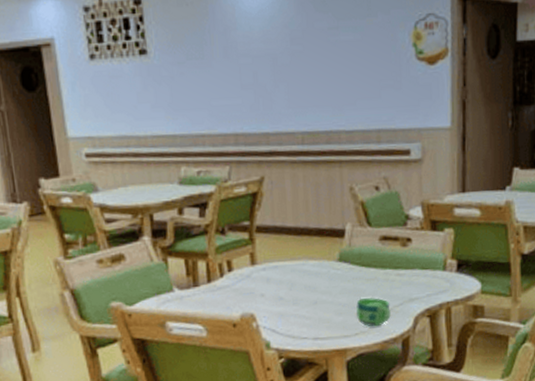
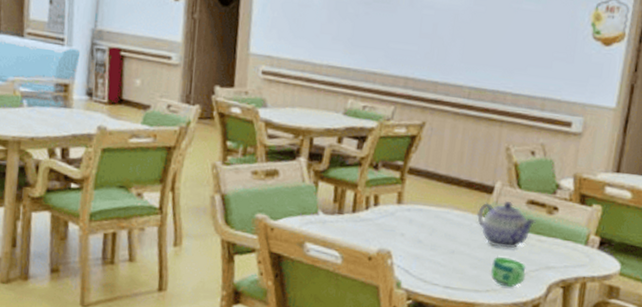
teapot: none [333,241,392,290] -> present [477,200,536,249]

